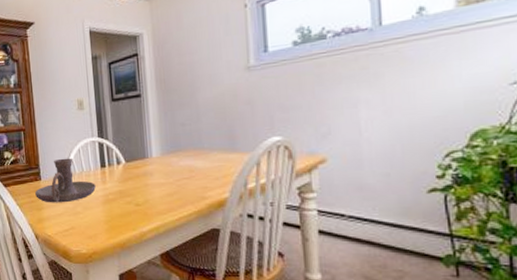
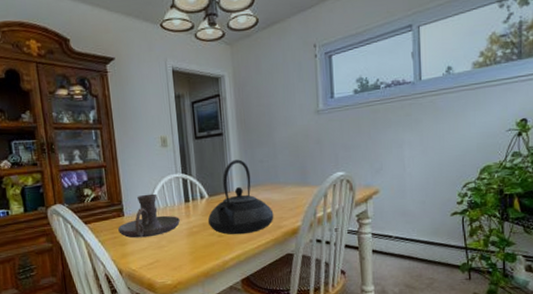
teapot: none [124,122,197,205] -> present [207,159,274,235]

